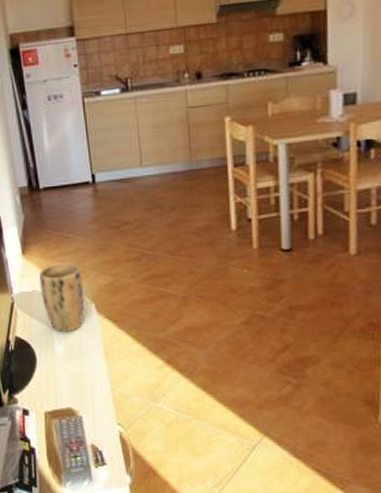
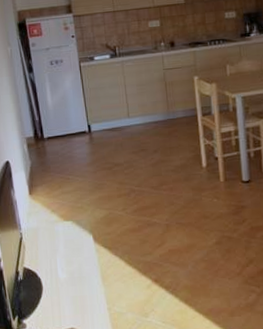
plant pot: present [39,263,85,333] -> none [44,200,84,262]

